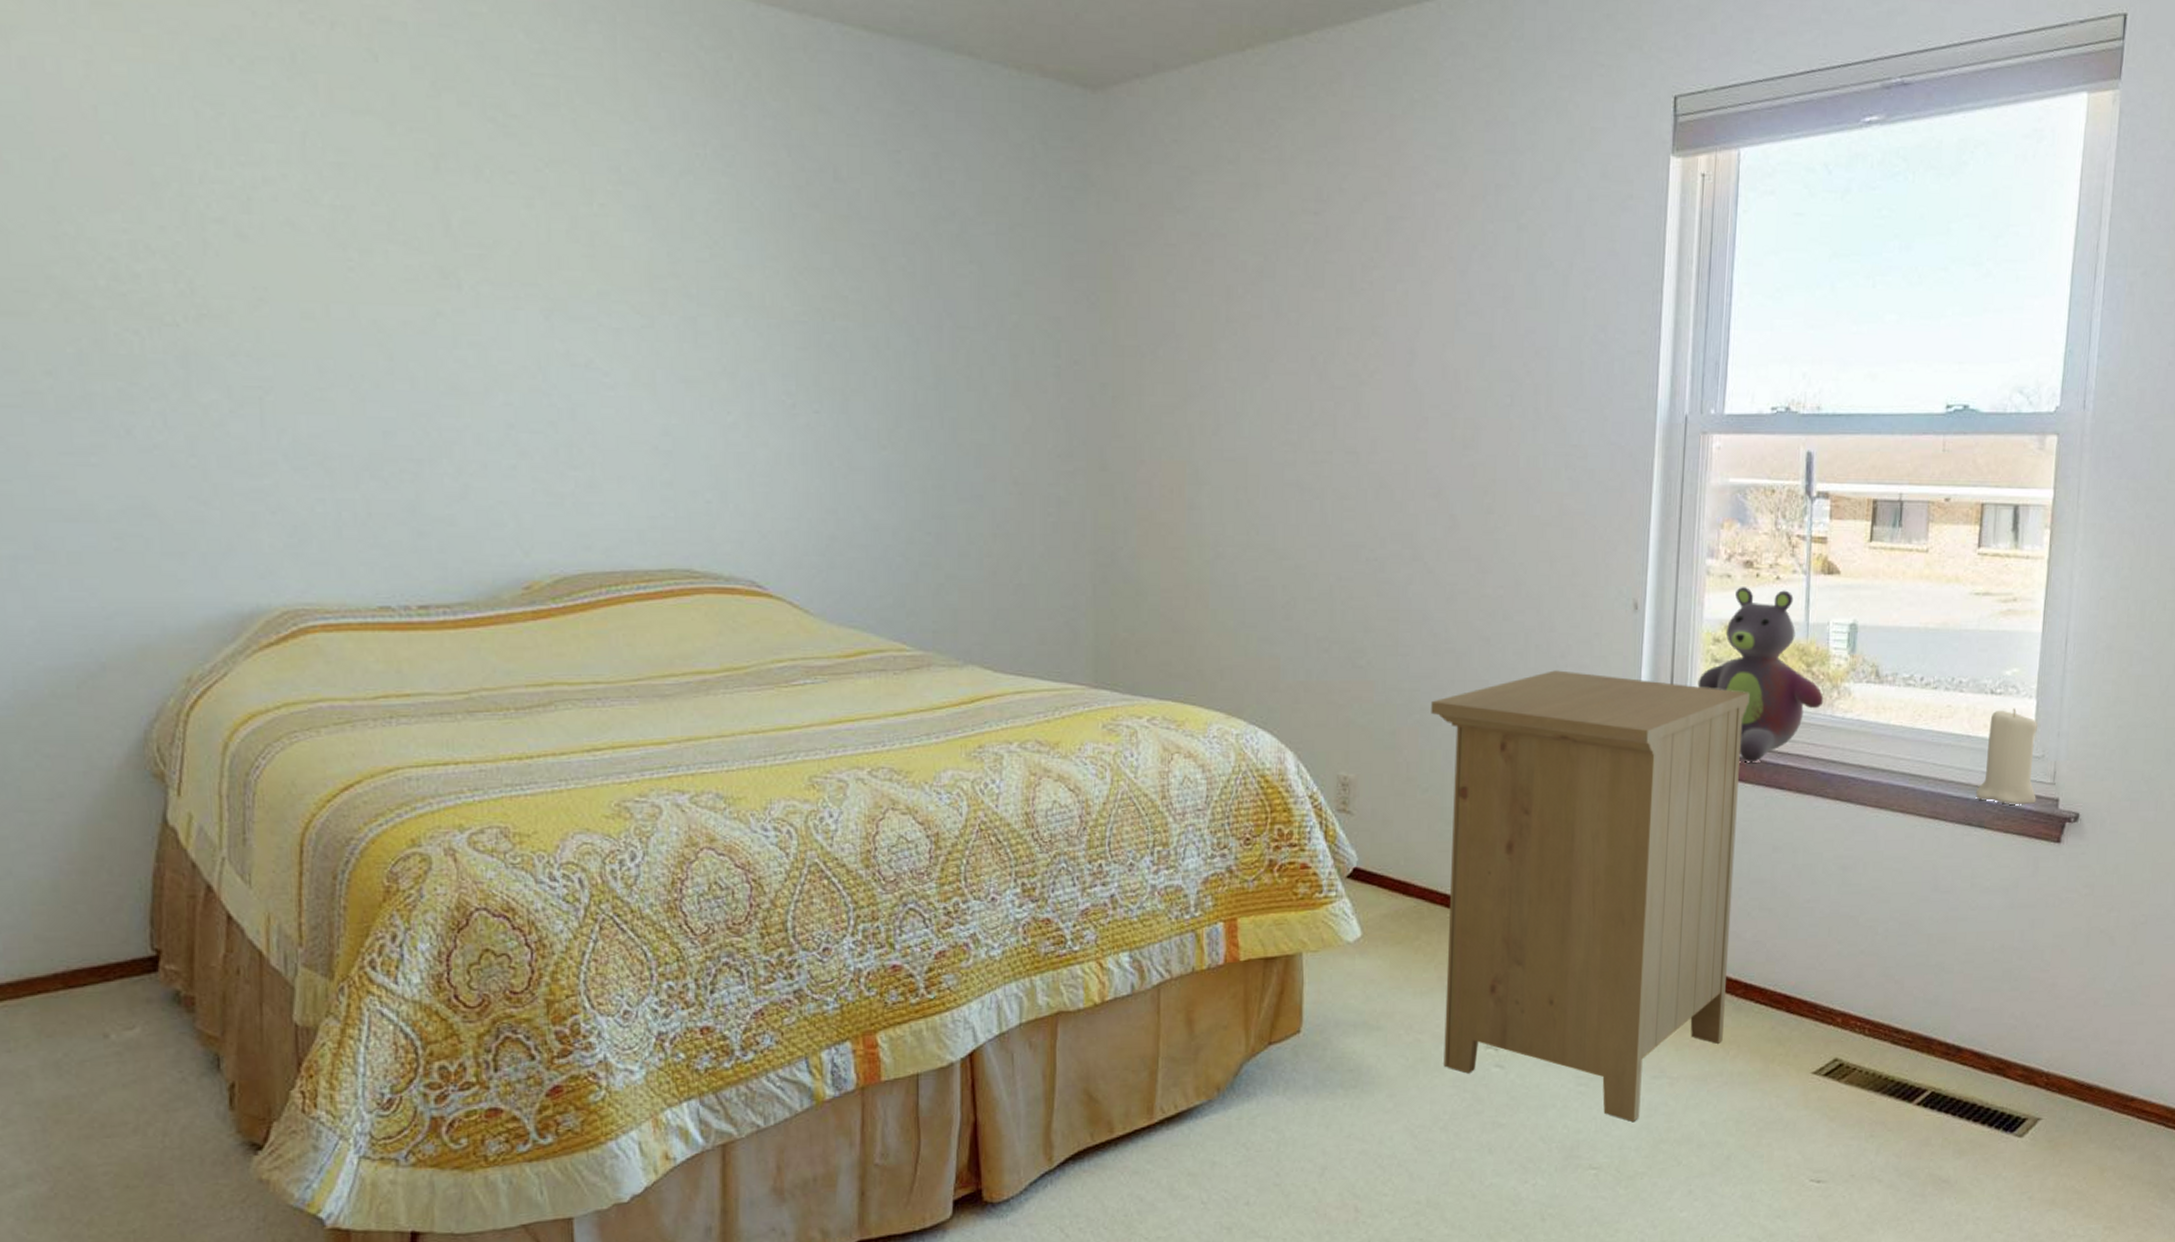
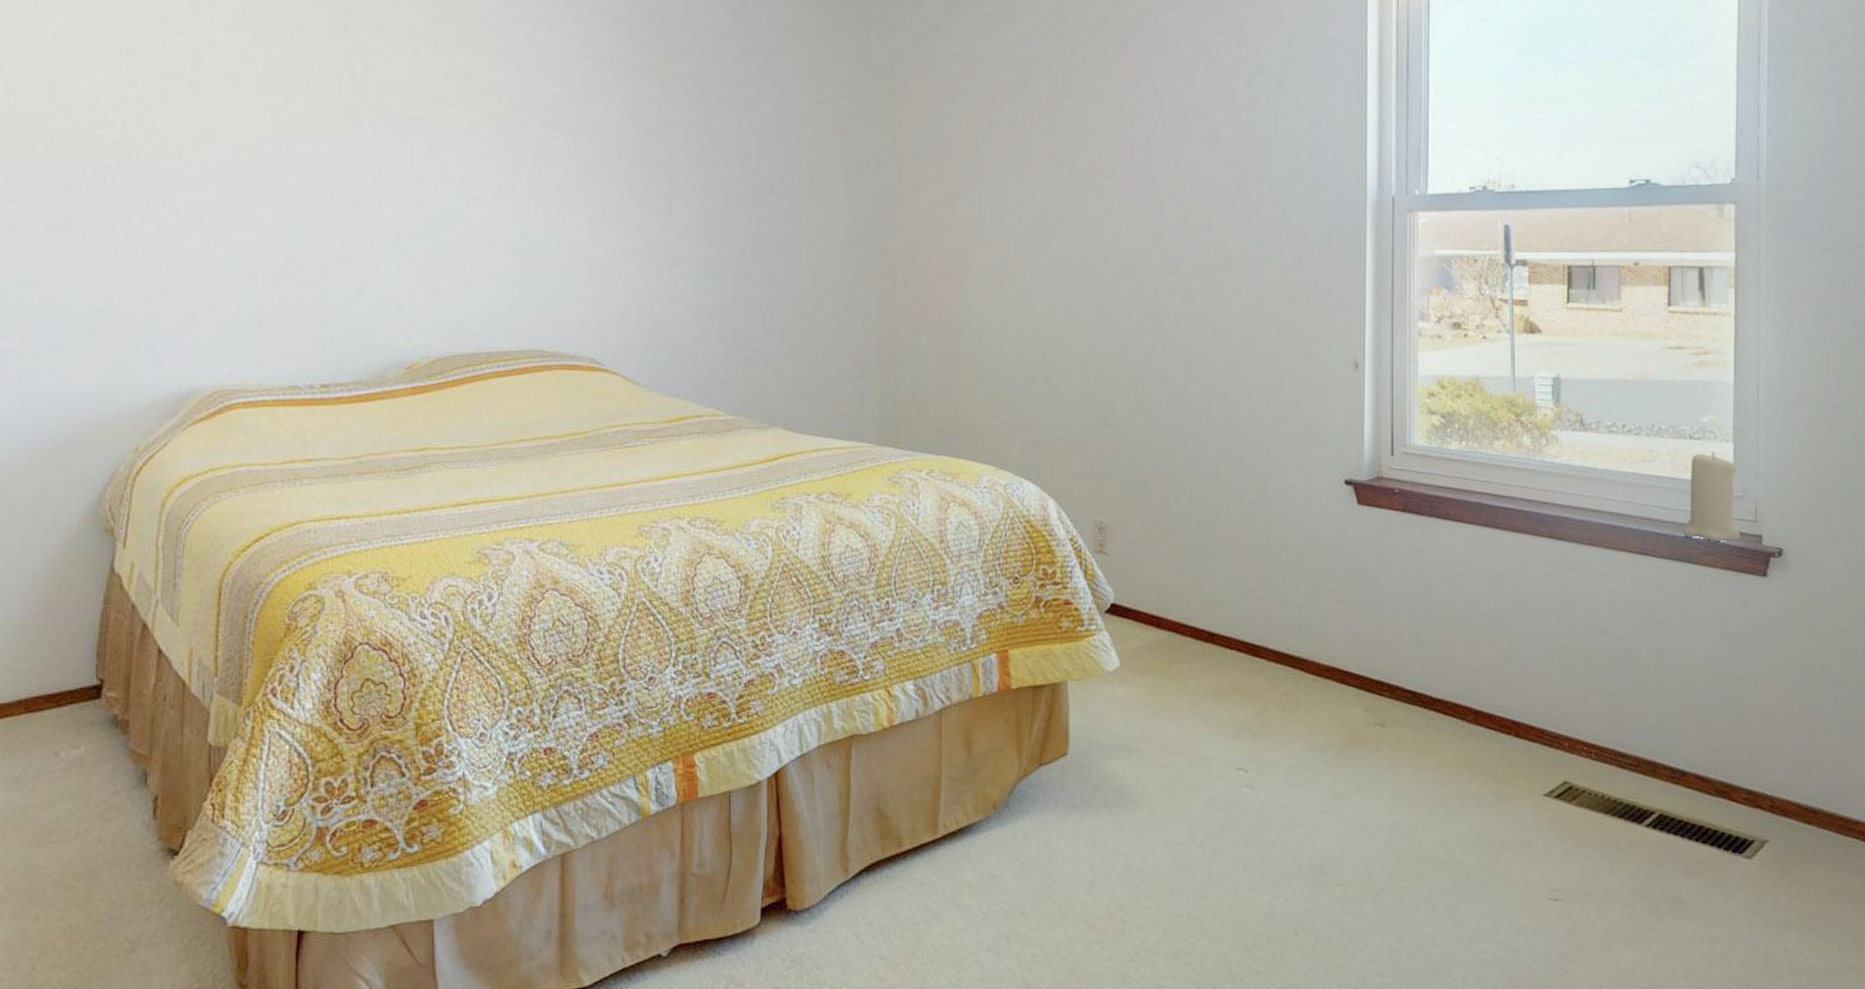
nightstand: present [1431,670,1750,1123] -> none [1176,423,1465,841]
stuffed bear: present [1697,587,1824,763] -> none [1416,346,1533,505]

